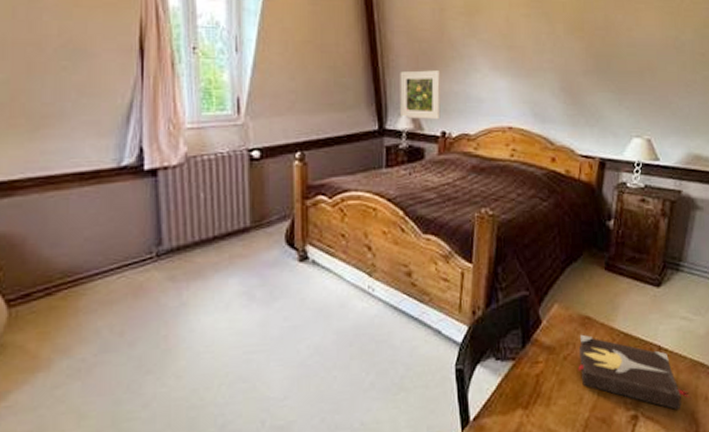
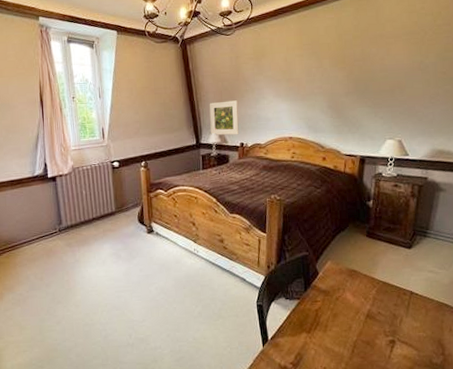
hardback book: present [578,334,691,411] -> none [347,282,438,338]

